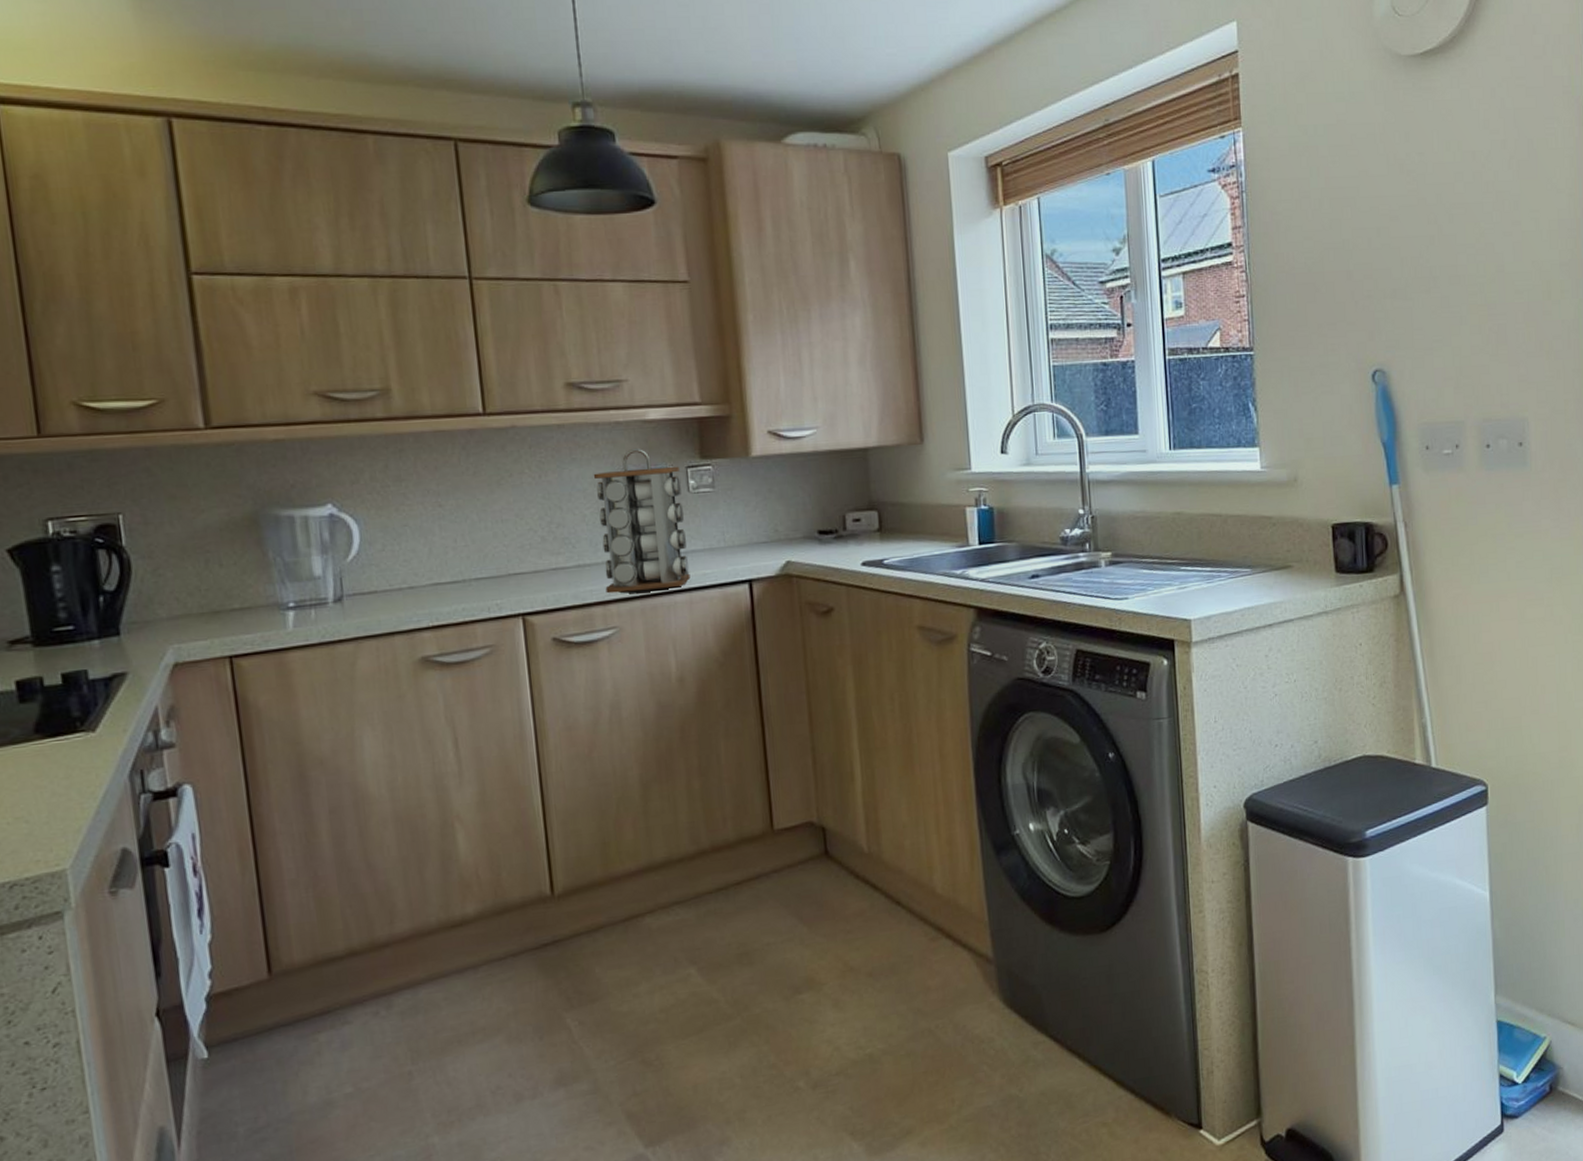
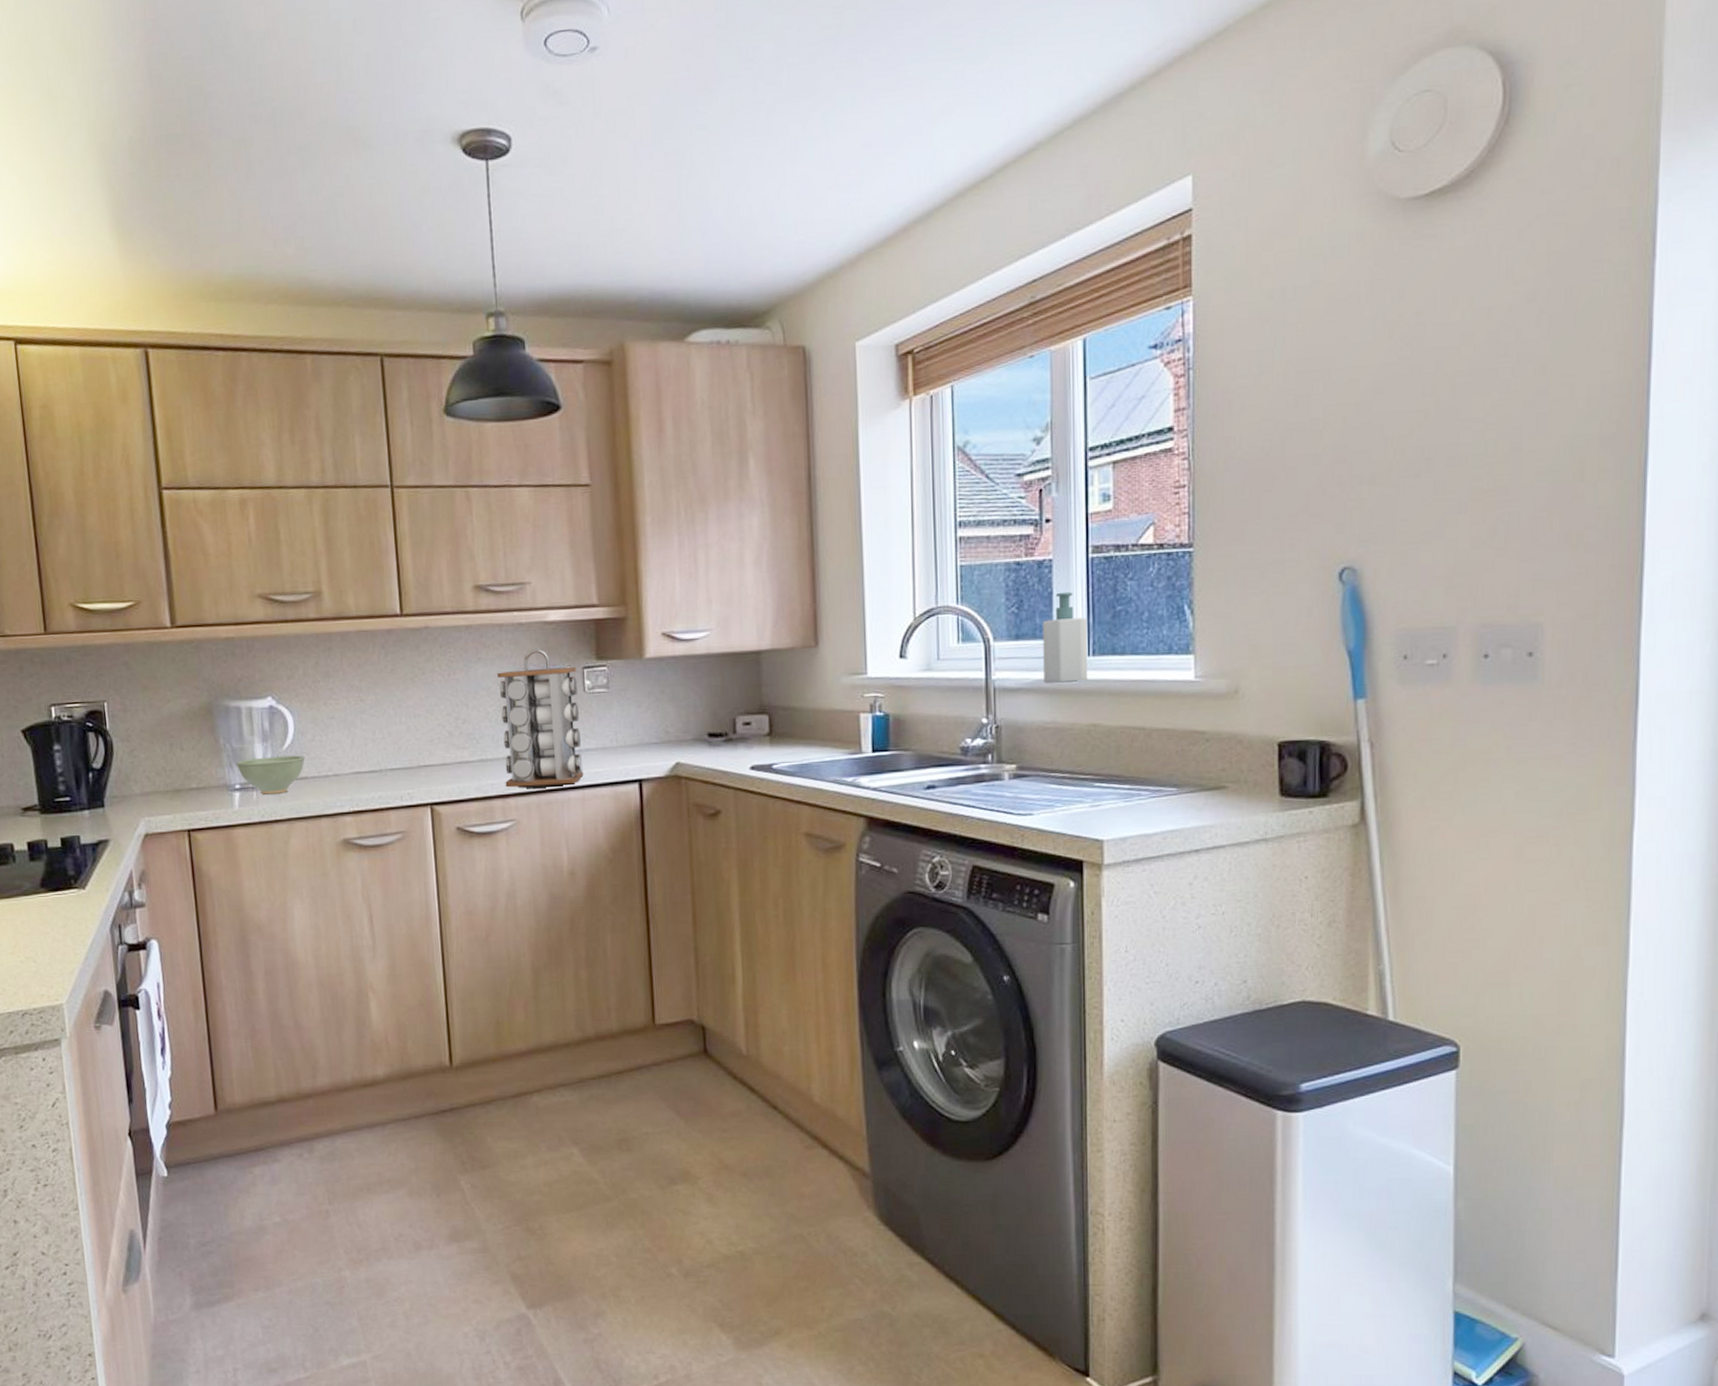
bowl: none [289,567,375,613] -> present [236,755,306,795]
soap bottle: none [1129,390,1170,475] -> present [1043,591,1088,683]

